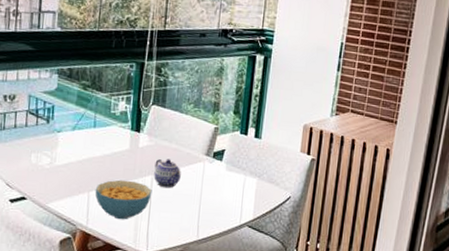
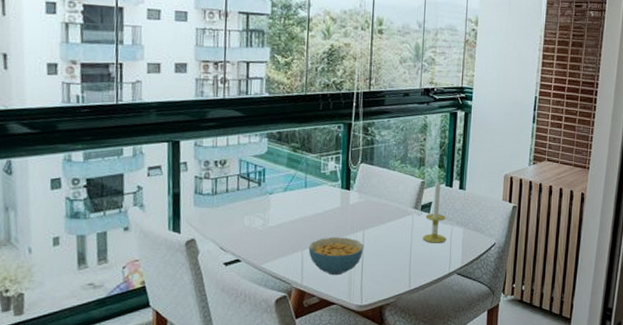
teapot: present [154,159,181,188] -> none [365,214,391,242]
candle: none [214,126,239,193] -> present [423,179,446,243]

